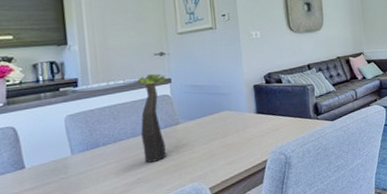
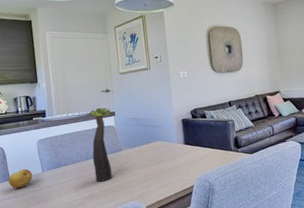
fruit: none [21,152,58,179] -> present [8,168,33,189]

